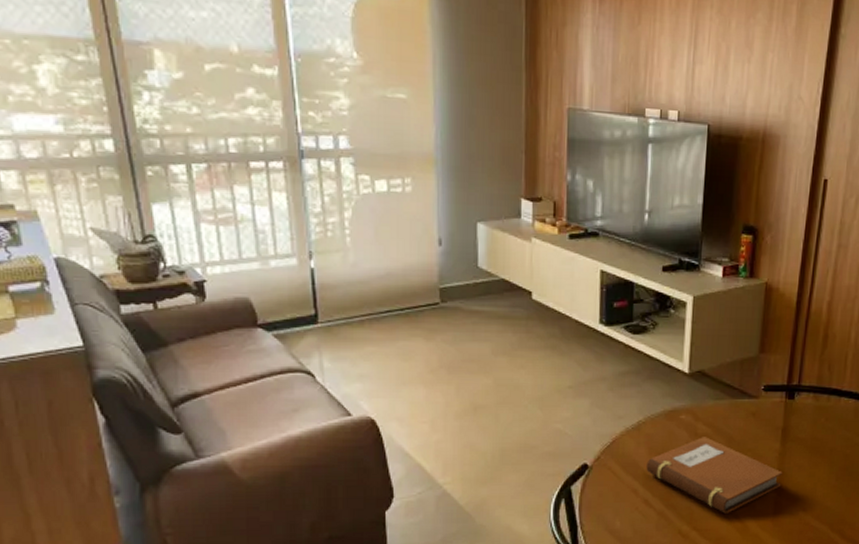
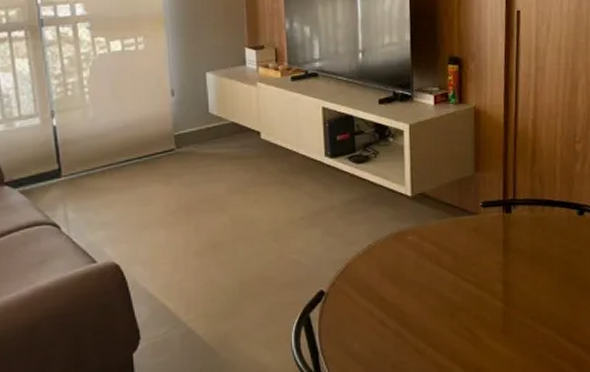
notebook: present [646,437,782,513] -> none [379,255,508,328]

